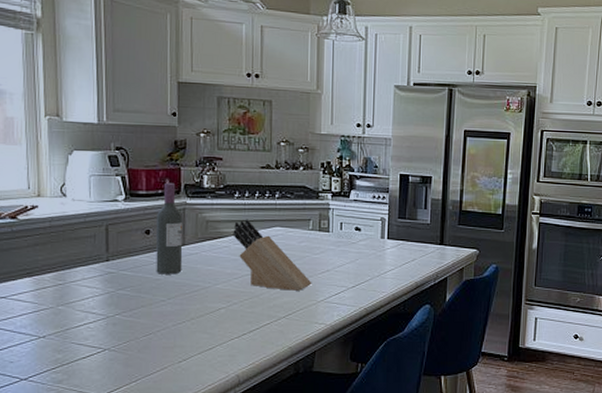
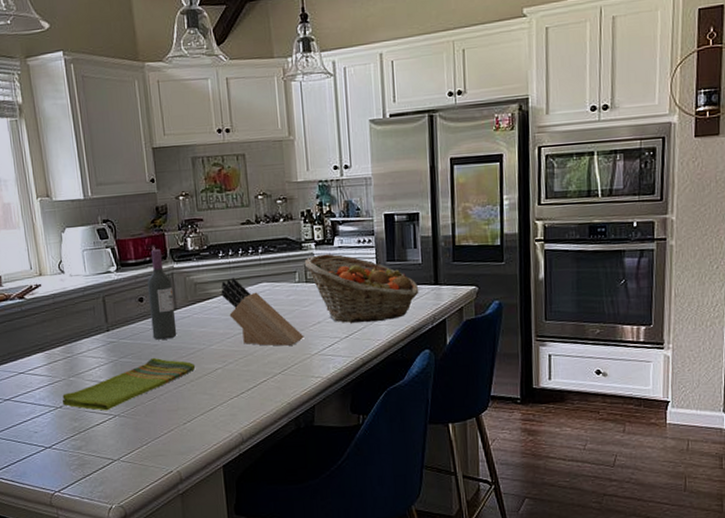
dish towel: none [46,292,198,344] -> present [62,357,196,411]
fruit basket: none [319,205,426,275] -> present [304,254,419,323]

